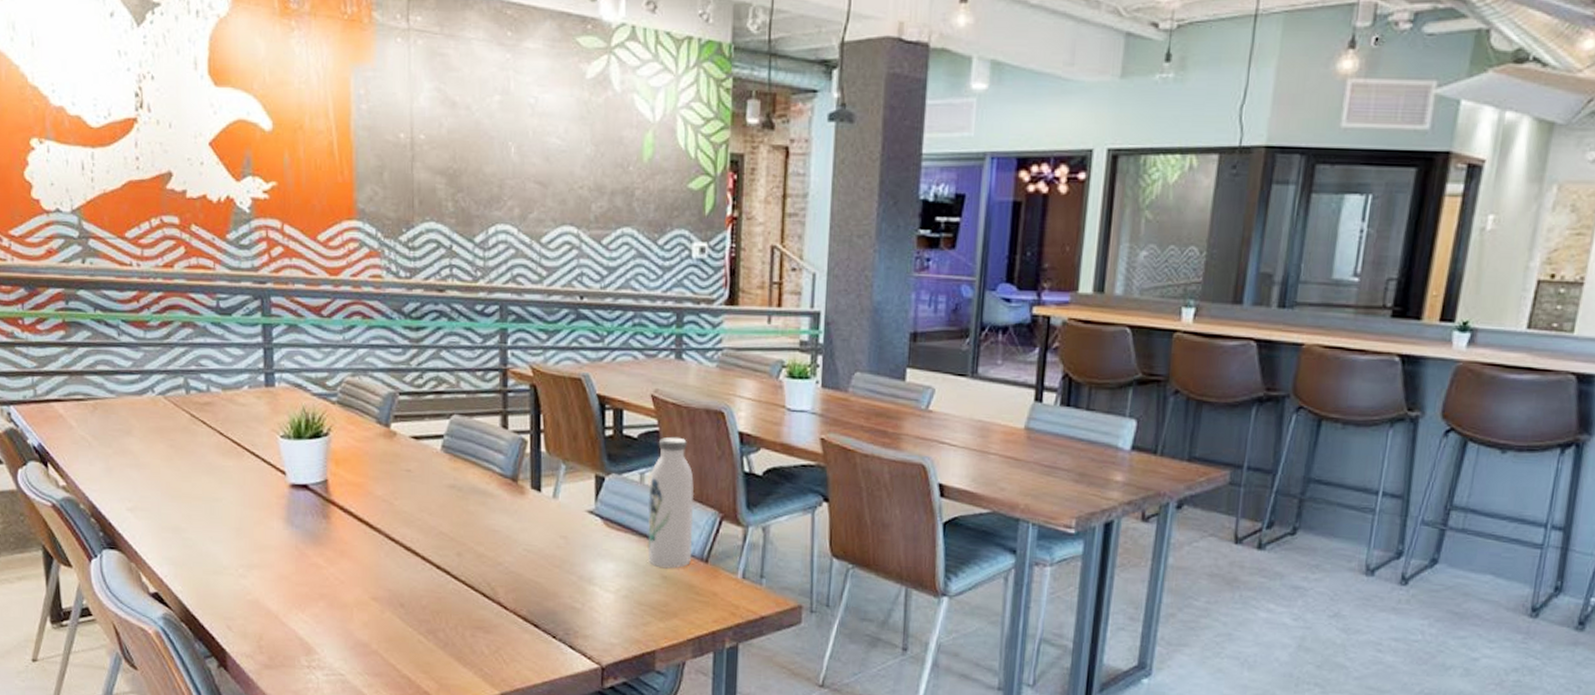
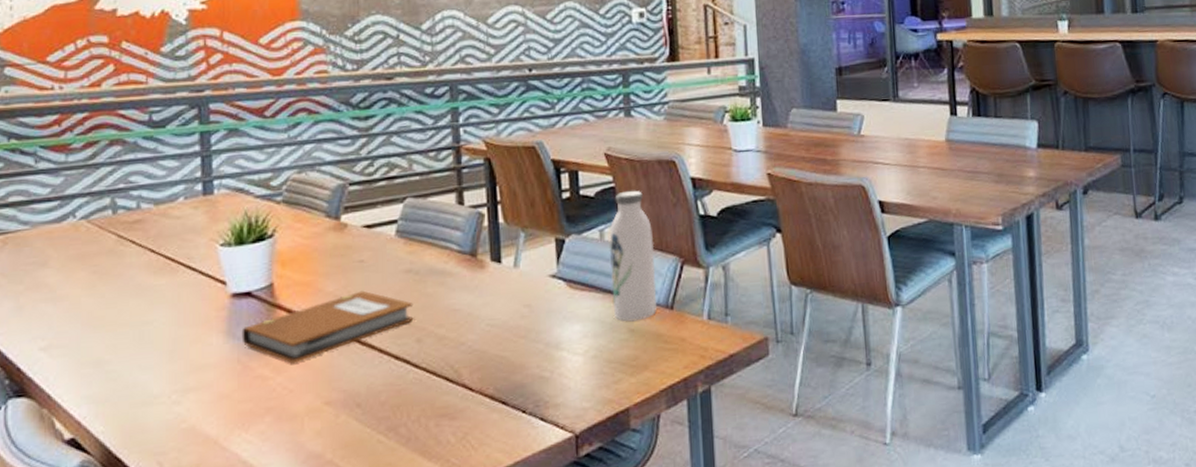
notebook: none [299,499,456,557] -> present [241,290,414,364]

